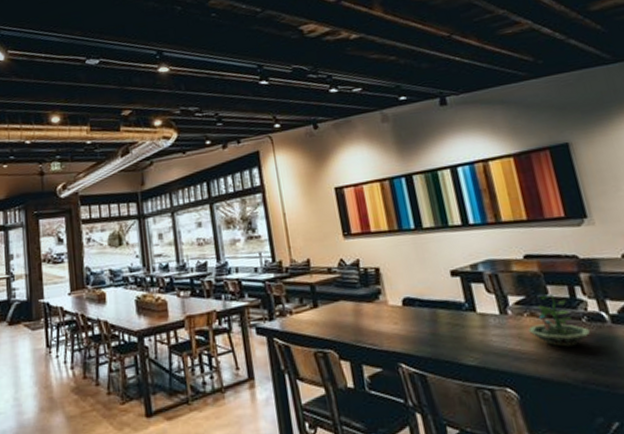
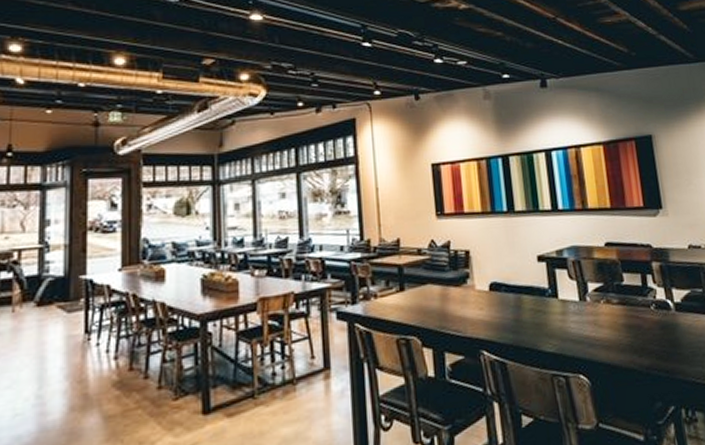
terrarium: present [528,293,590,347] -> none [603,281,656,334]

